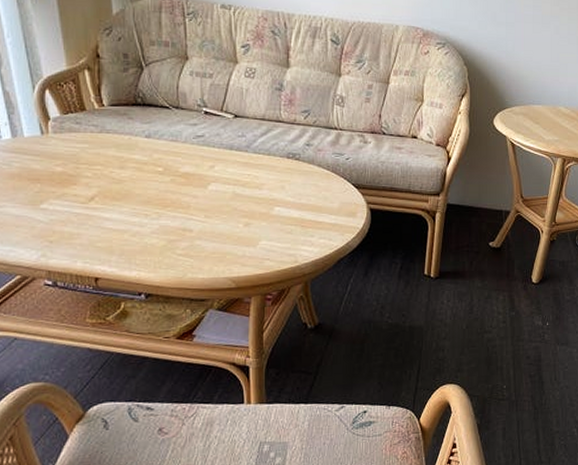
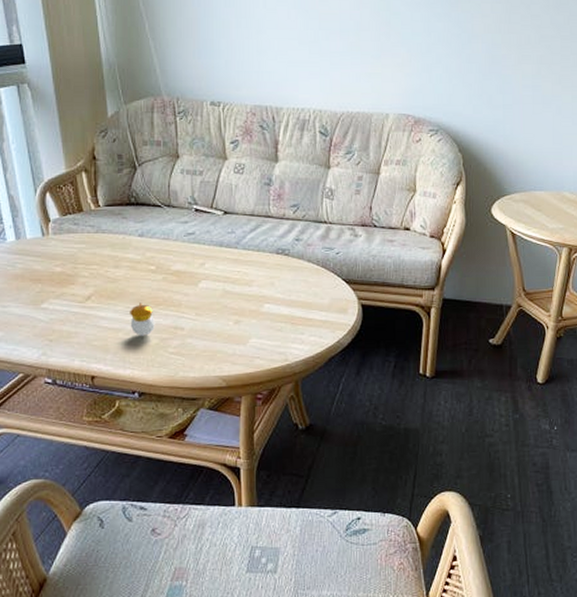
candle: none [136,204,163,238] -> present [130,302,156,336]

